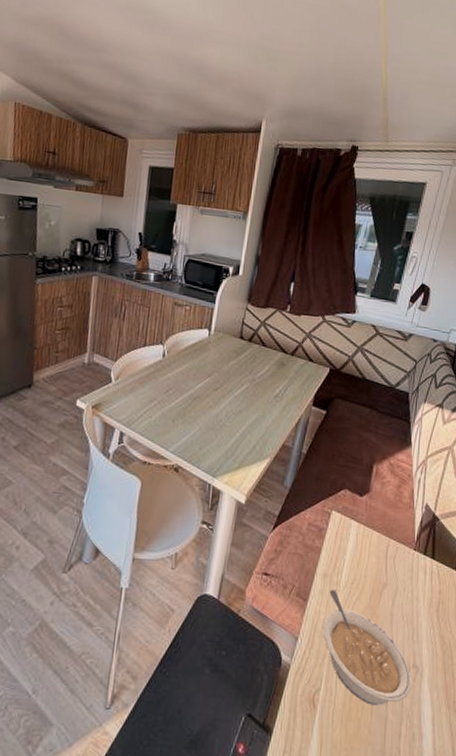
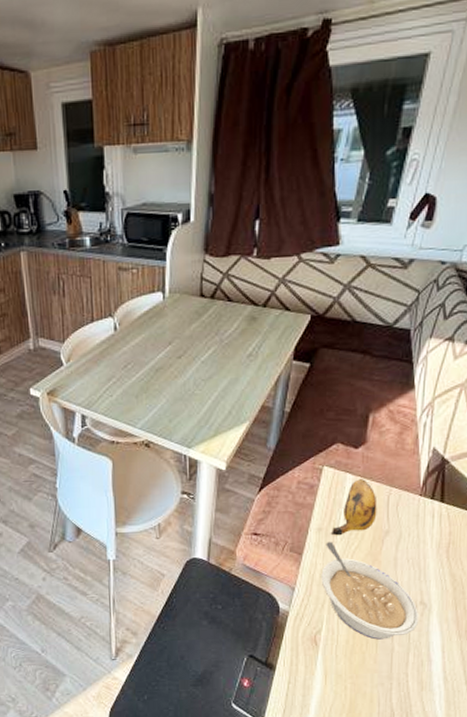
banana: none [334,527,377,584] -> present [330,479,377,536]

